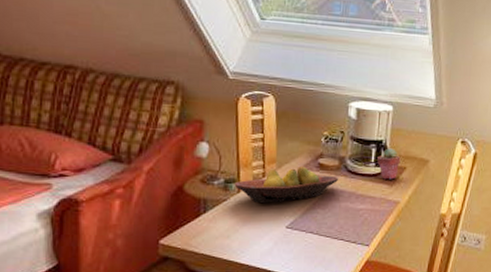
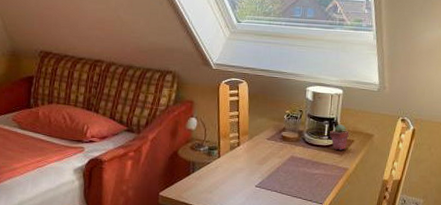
fruit bowl: present [234,166,339,203] -> none [216,137,298,166]

